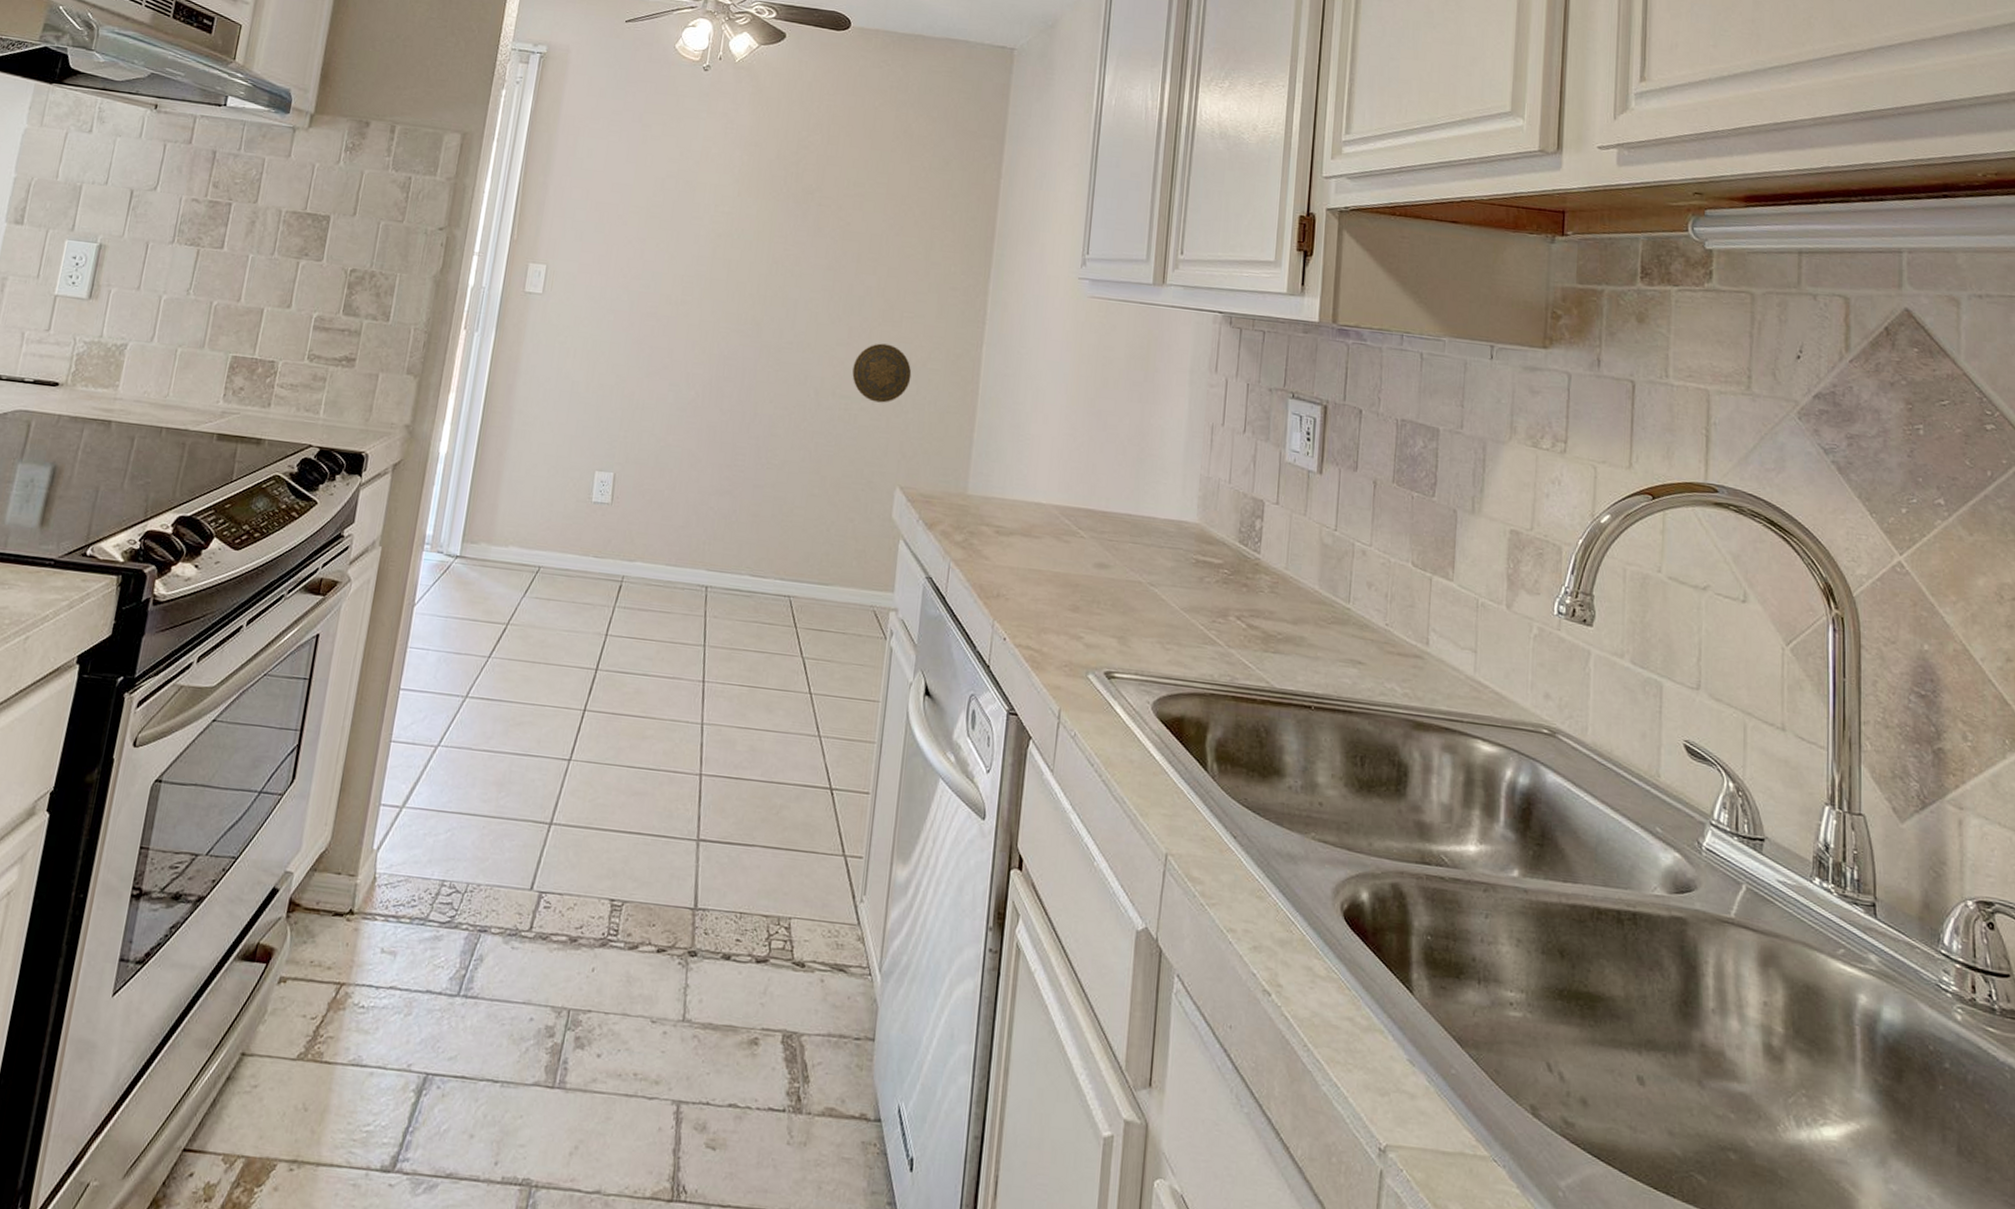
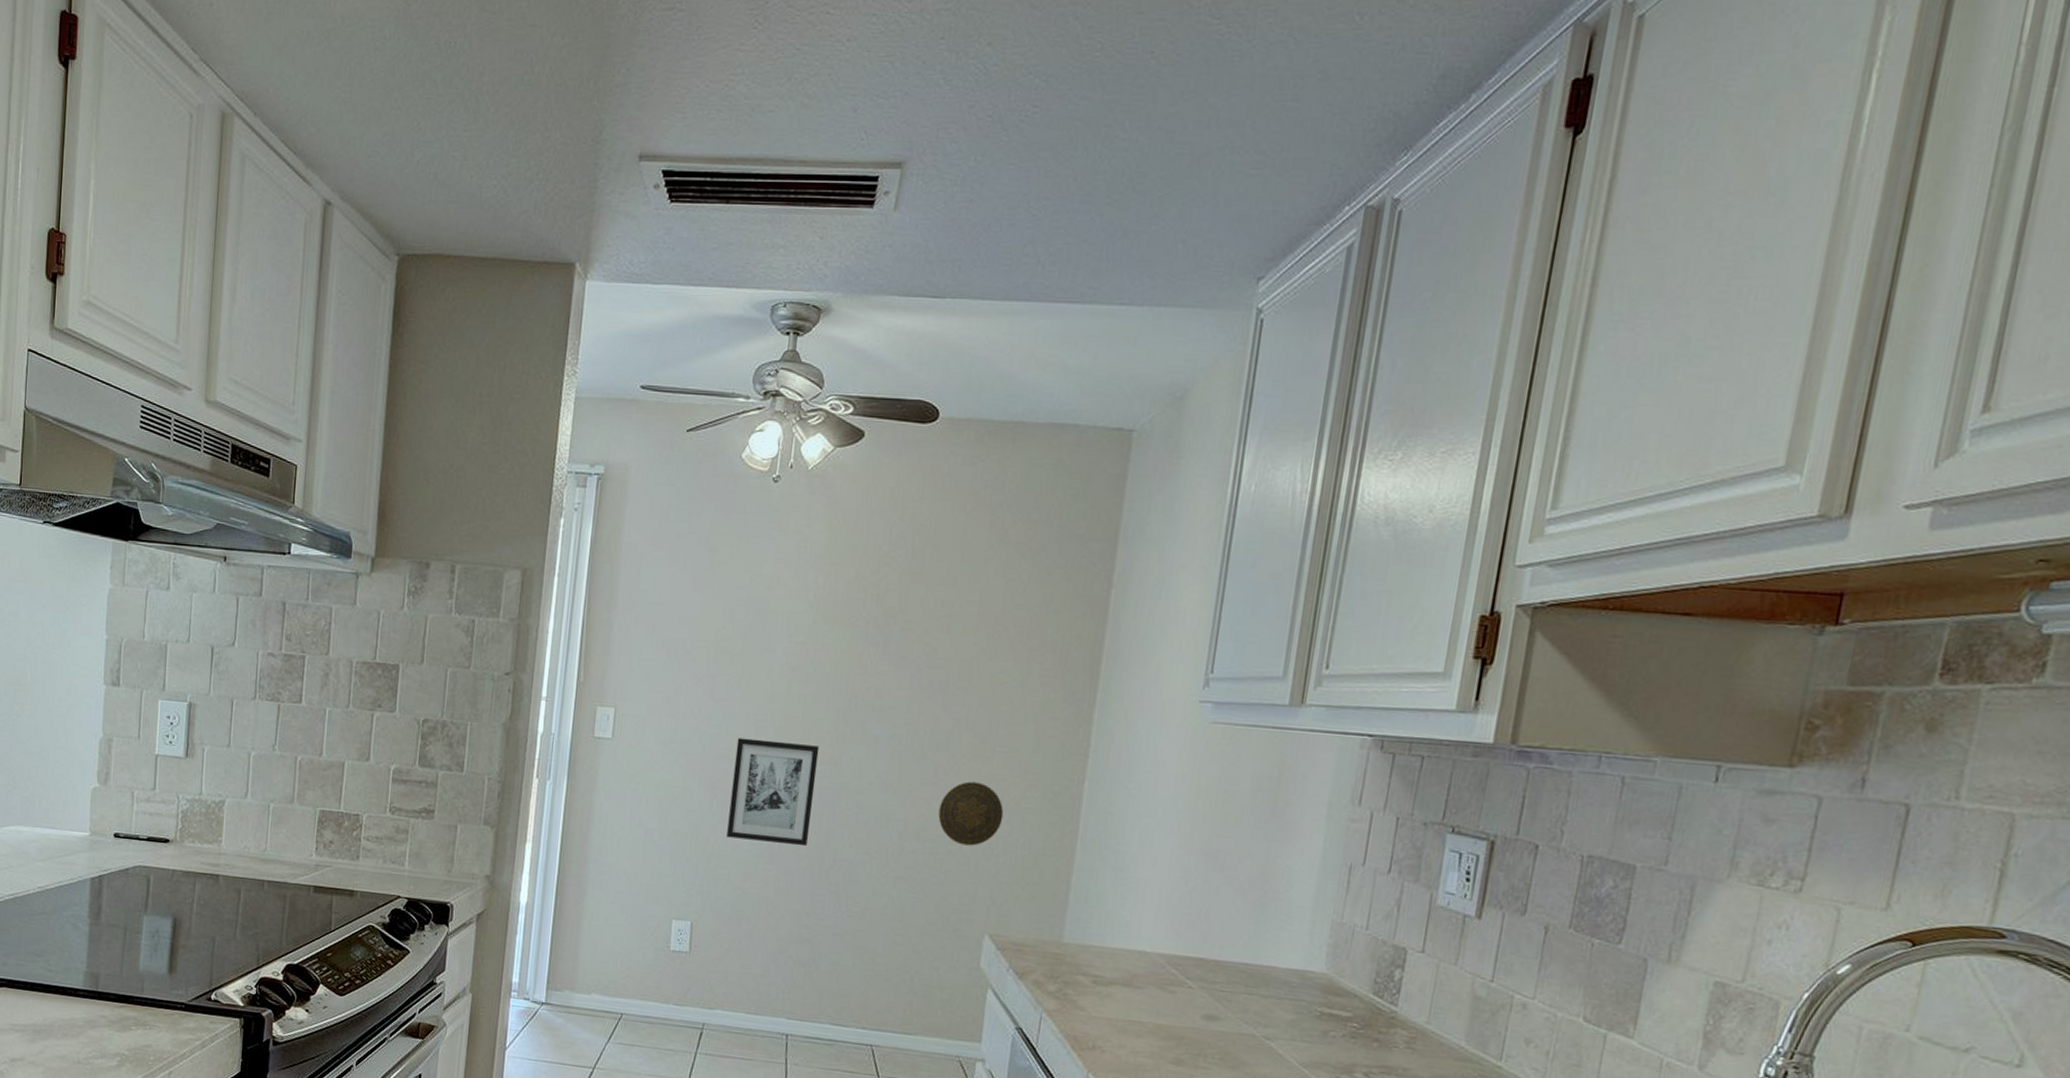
wall art: none [652,297,743,401] -> present [726,737,820,847]

